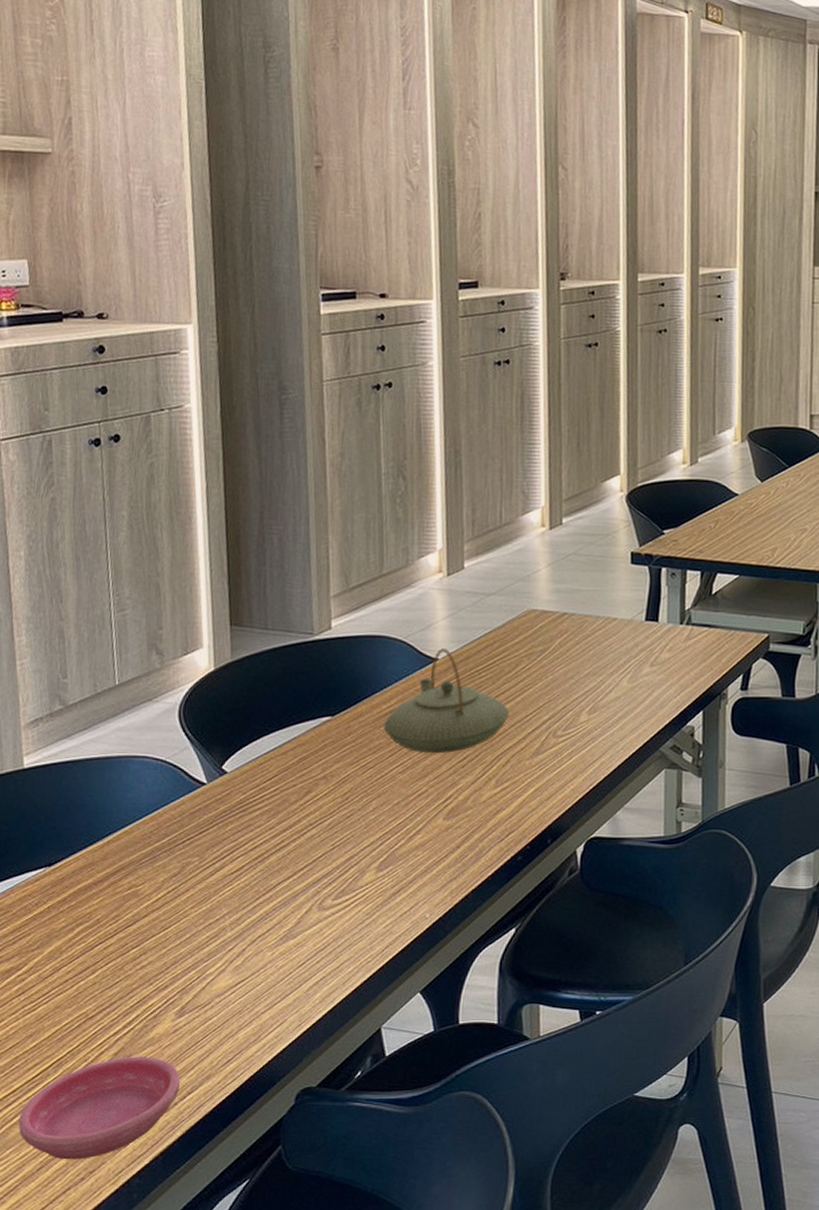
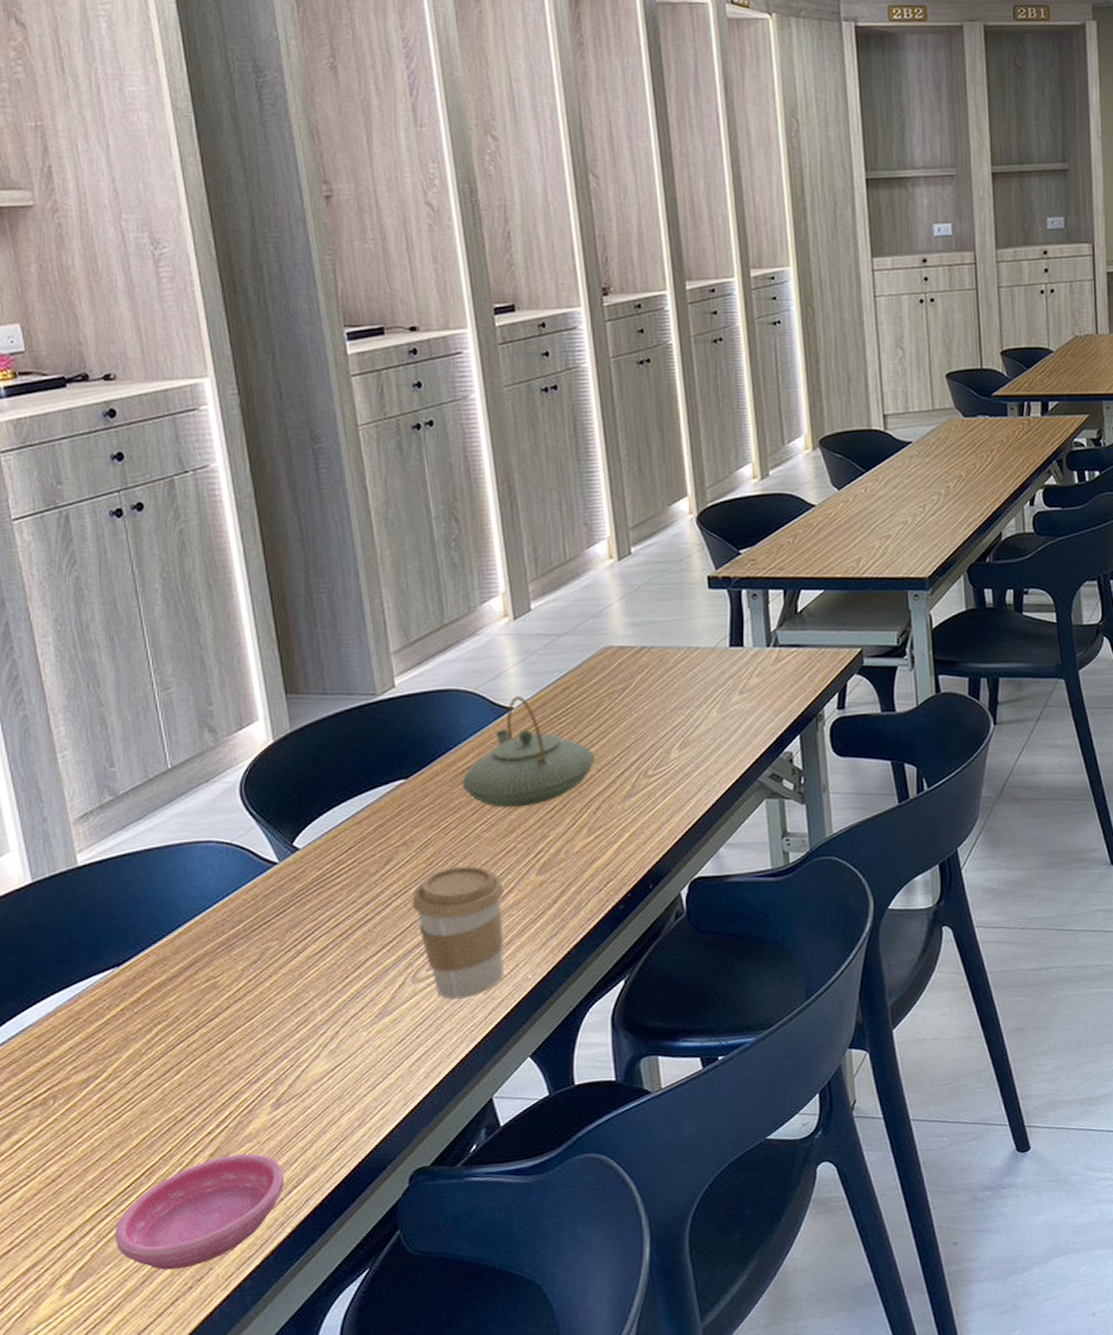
coffee cup: none [325,804,412,930] -> present [412,865,505,999]

